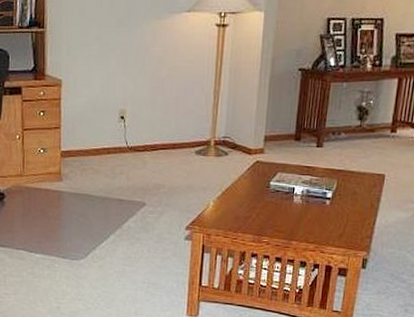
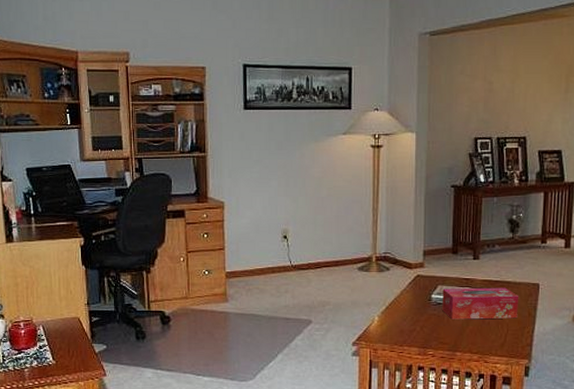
tissue box: none [280,176,362,210] -> present [442,287,518,320]

